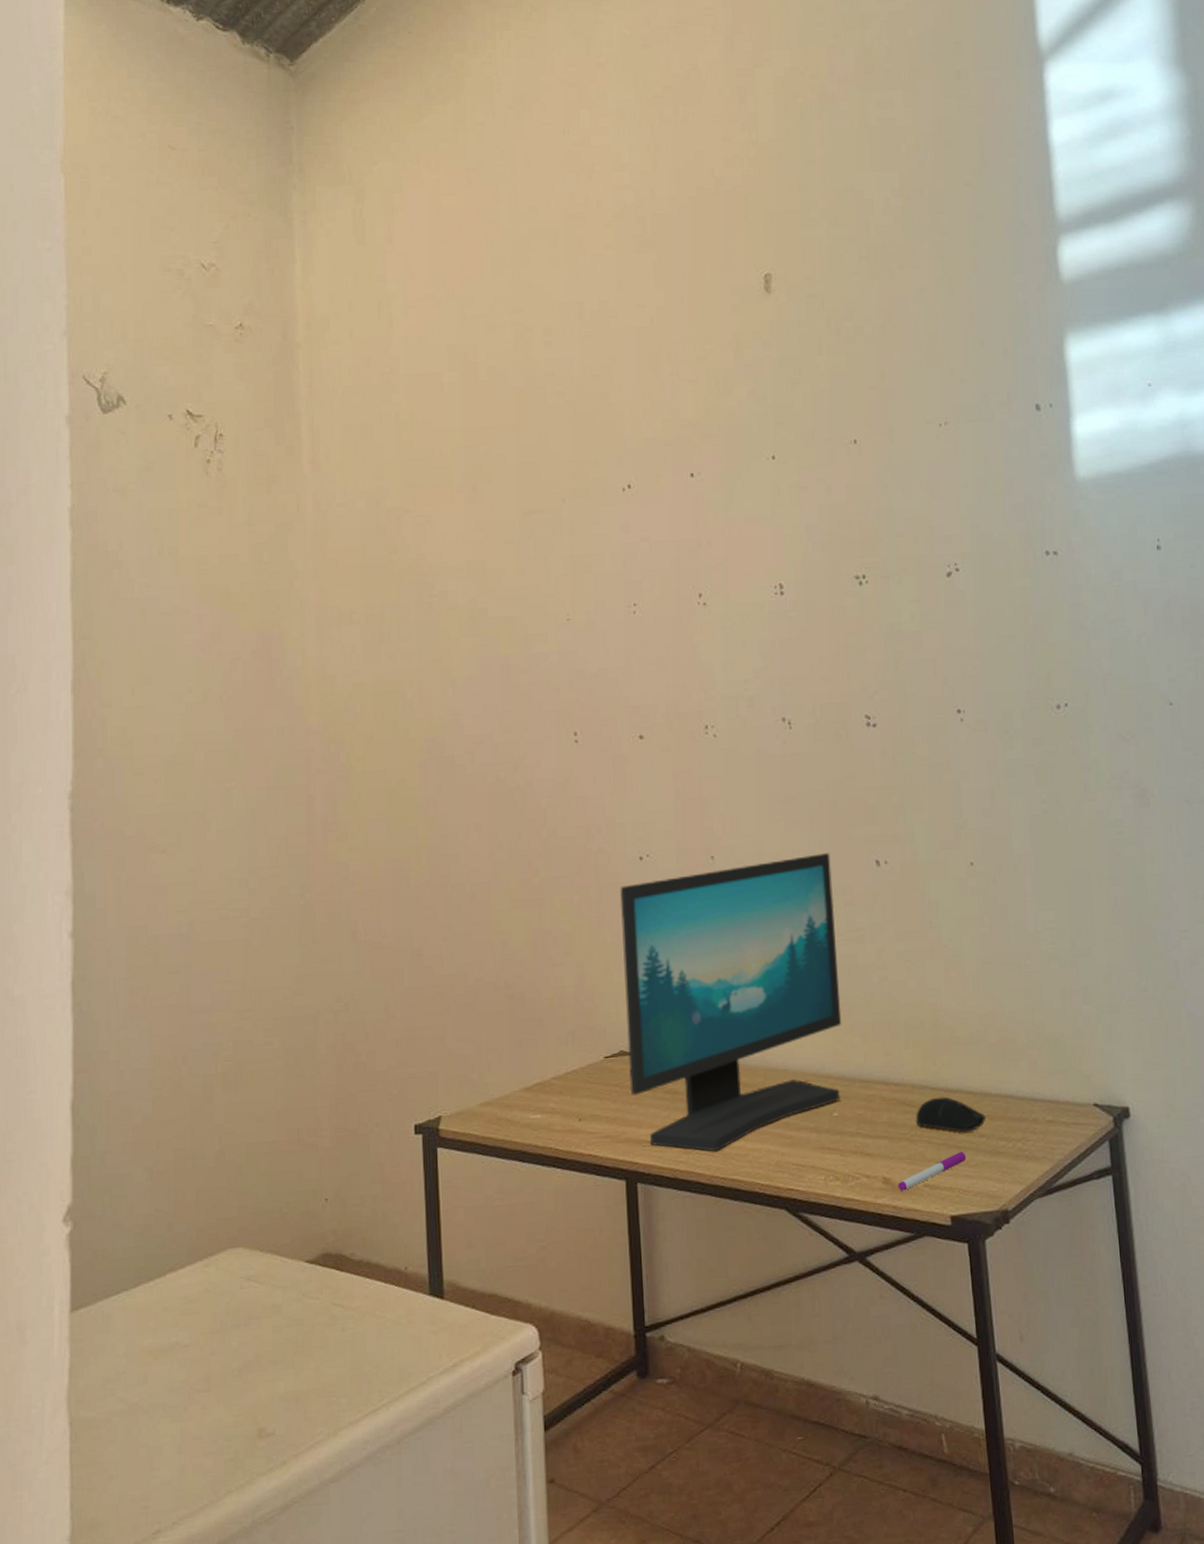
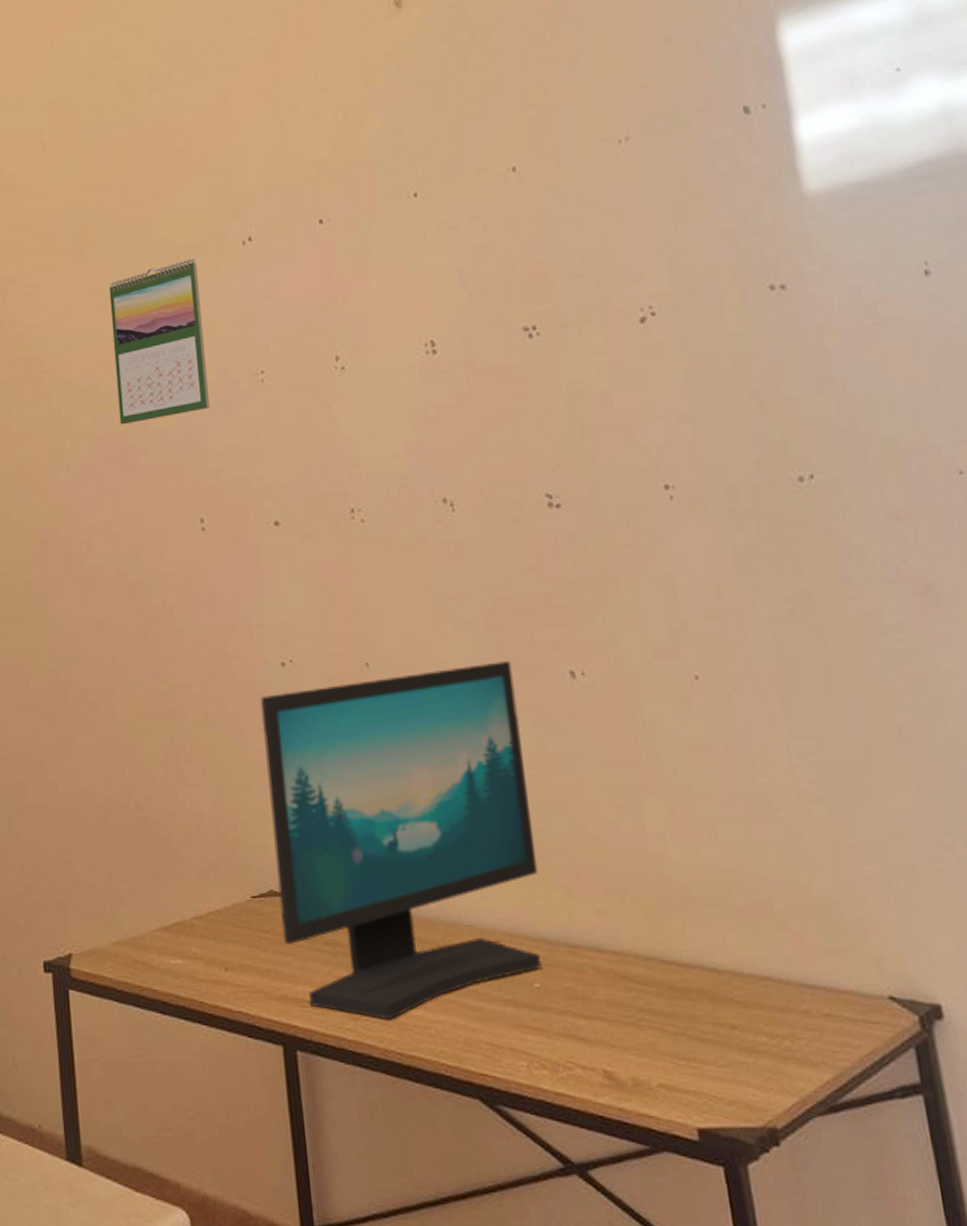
calendar: none [499,500,587,647] -> present [108,258,210,425]
pen: present [897,1151,966,1191] -> none [623,1046,714,1090]
computer mouse: present [915,1096,987,1133] -> none [642,973,738,1021]

